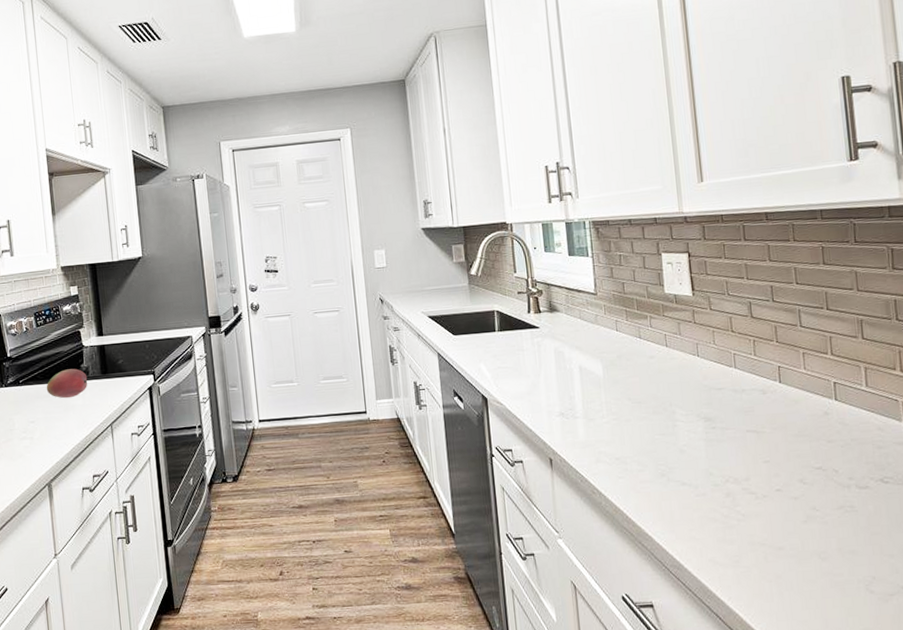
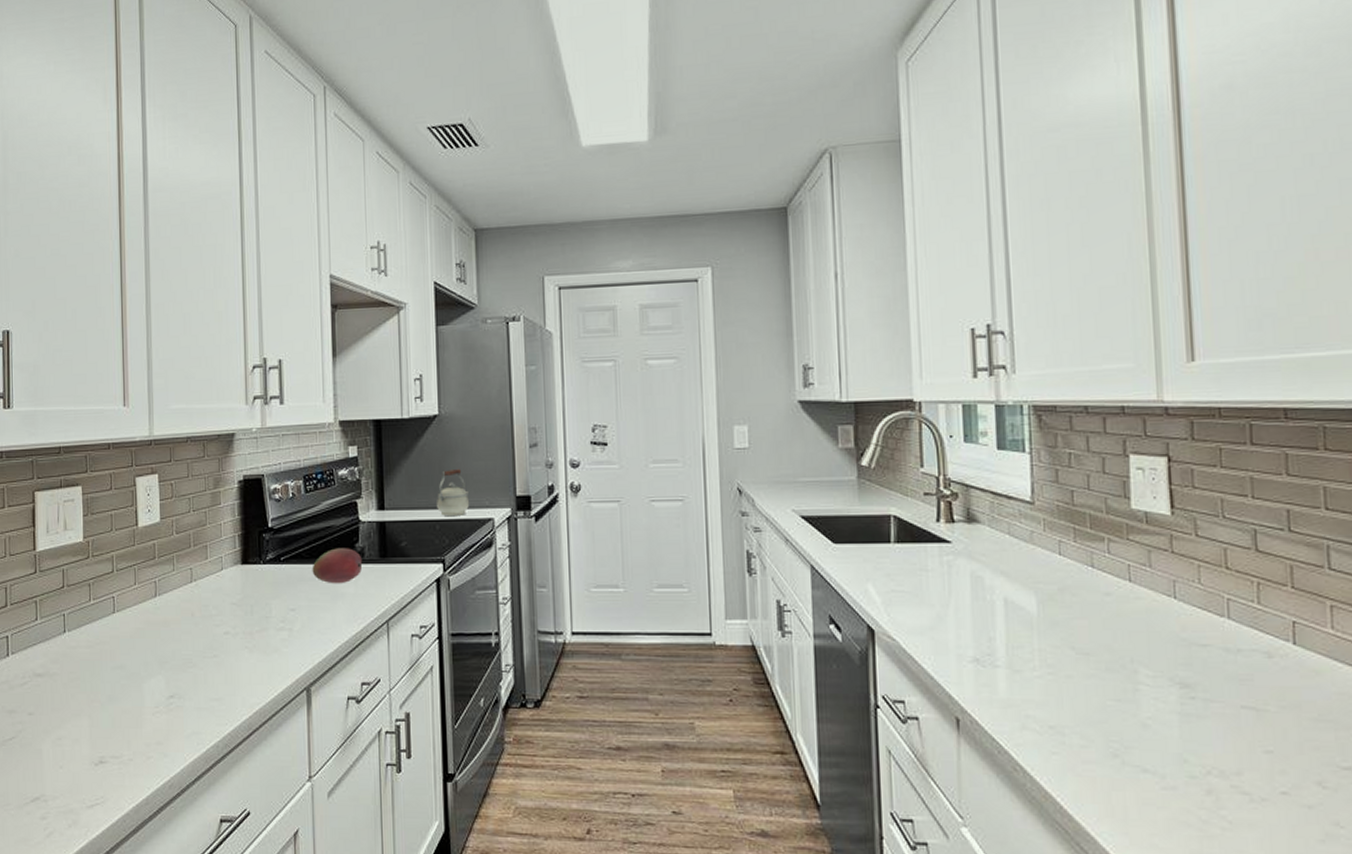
kettle: none [144,298,172,337] -> present [436,468,470,516]

